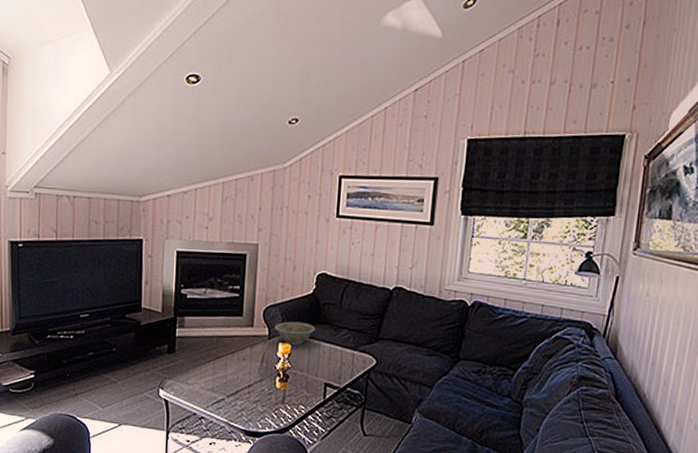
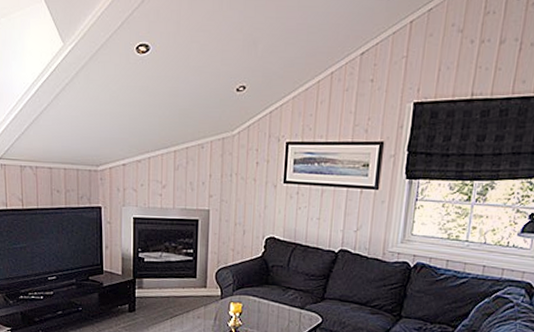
decorative bowl: present [275,321,315,345] -> none [226,282,264,305]

